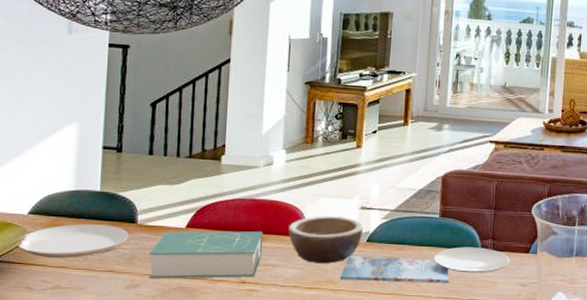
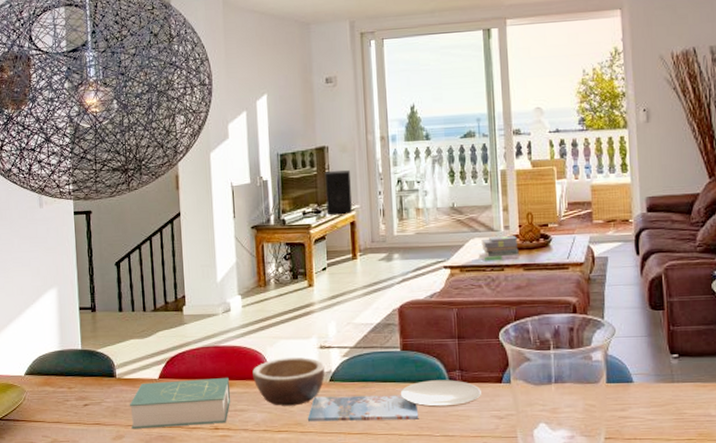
plate: present [17,224,129,258] -> none [19,380,110,414]
speaker: none [384,36,413,81] -> present [325,170,353,214]
books: none [522,118,560,141] -> present [478,236,519,262]

